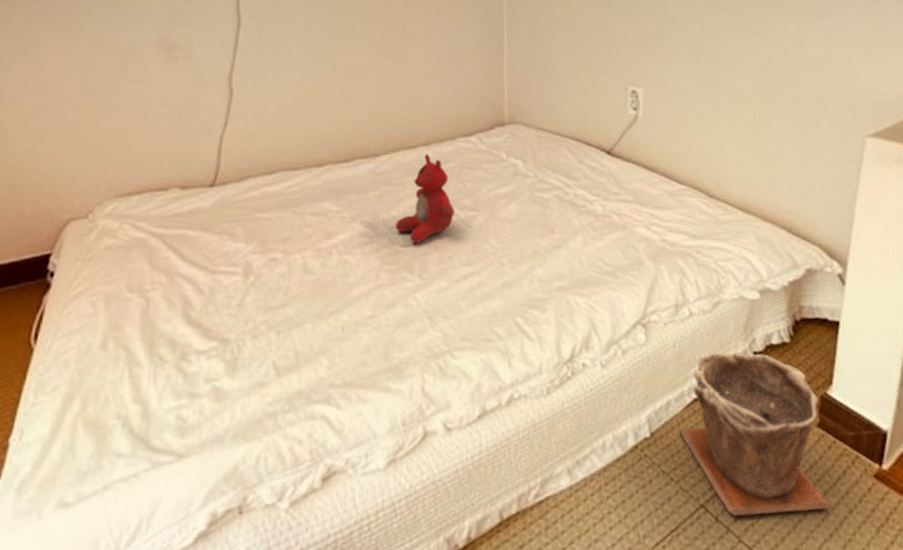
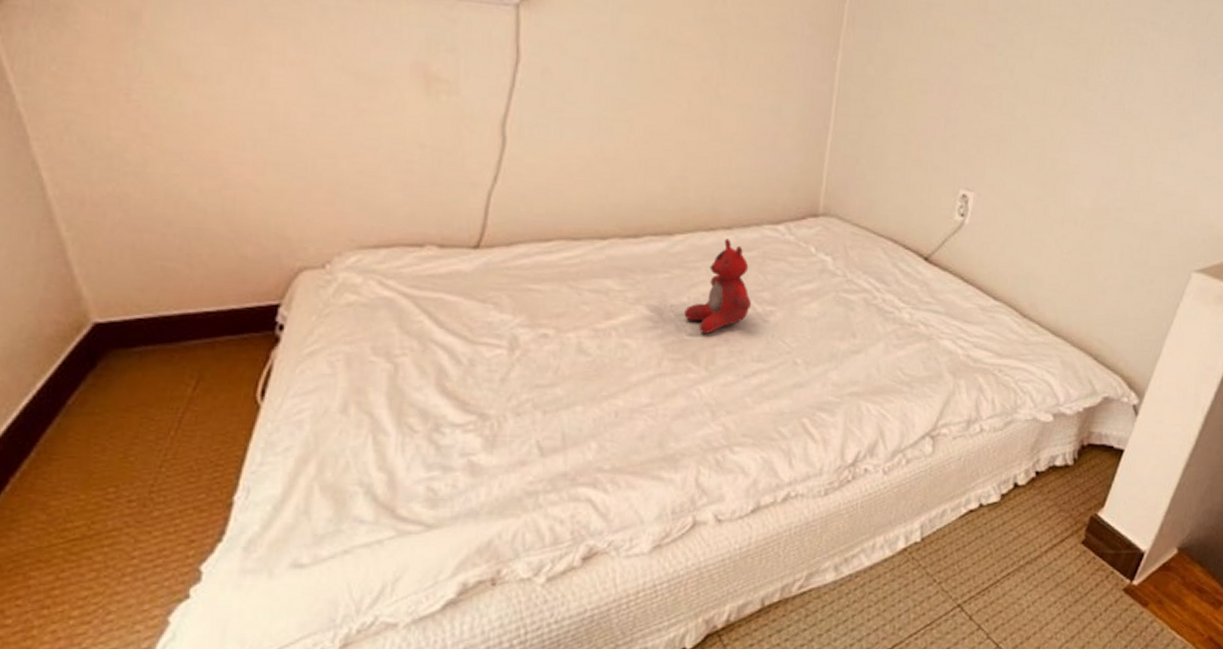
plant pot: present [680,351,829,517] -> none [950,469,1088,617]

